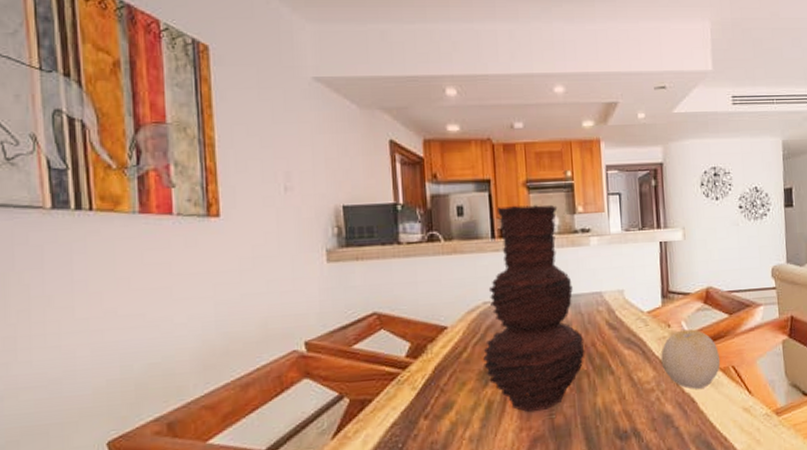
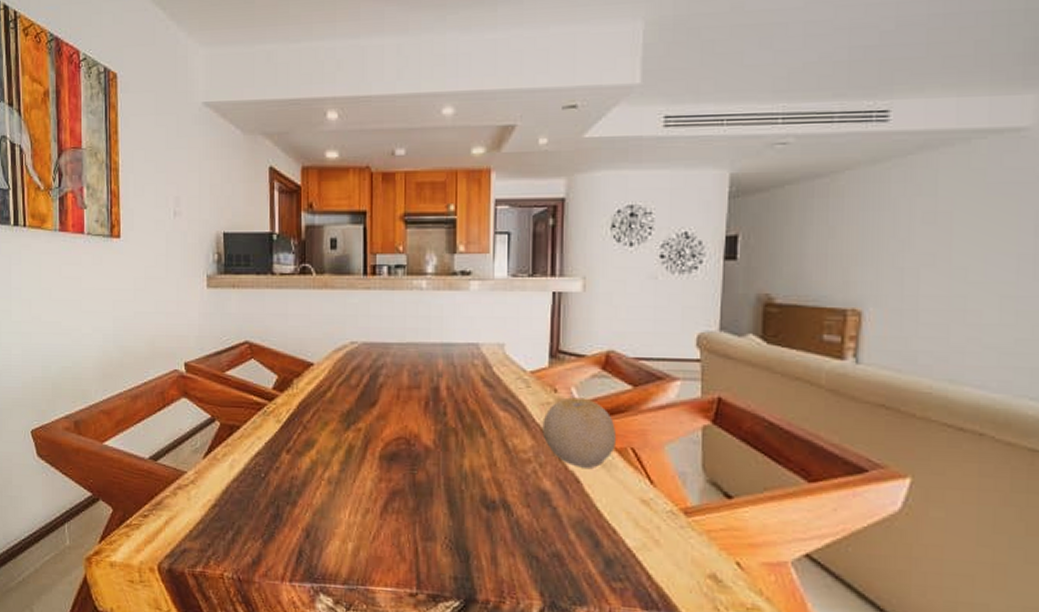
vase: present [482,204,585,412] -> none [346,240,455,463]

